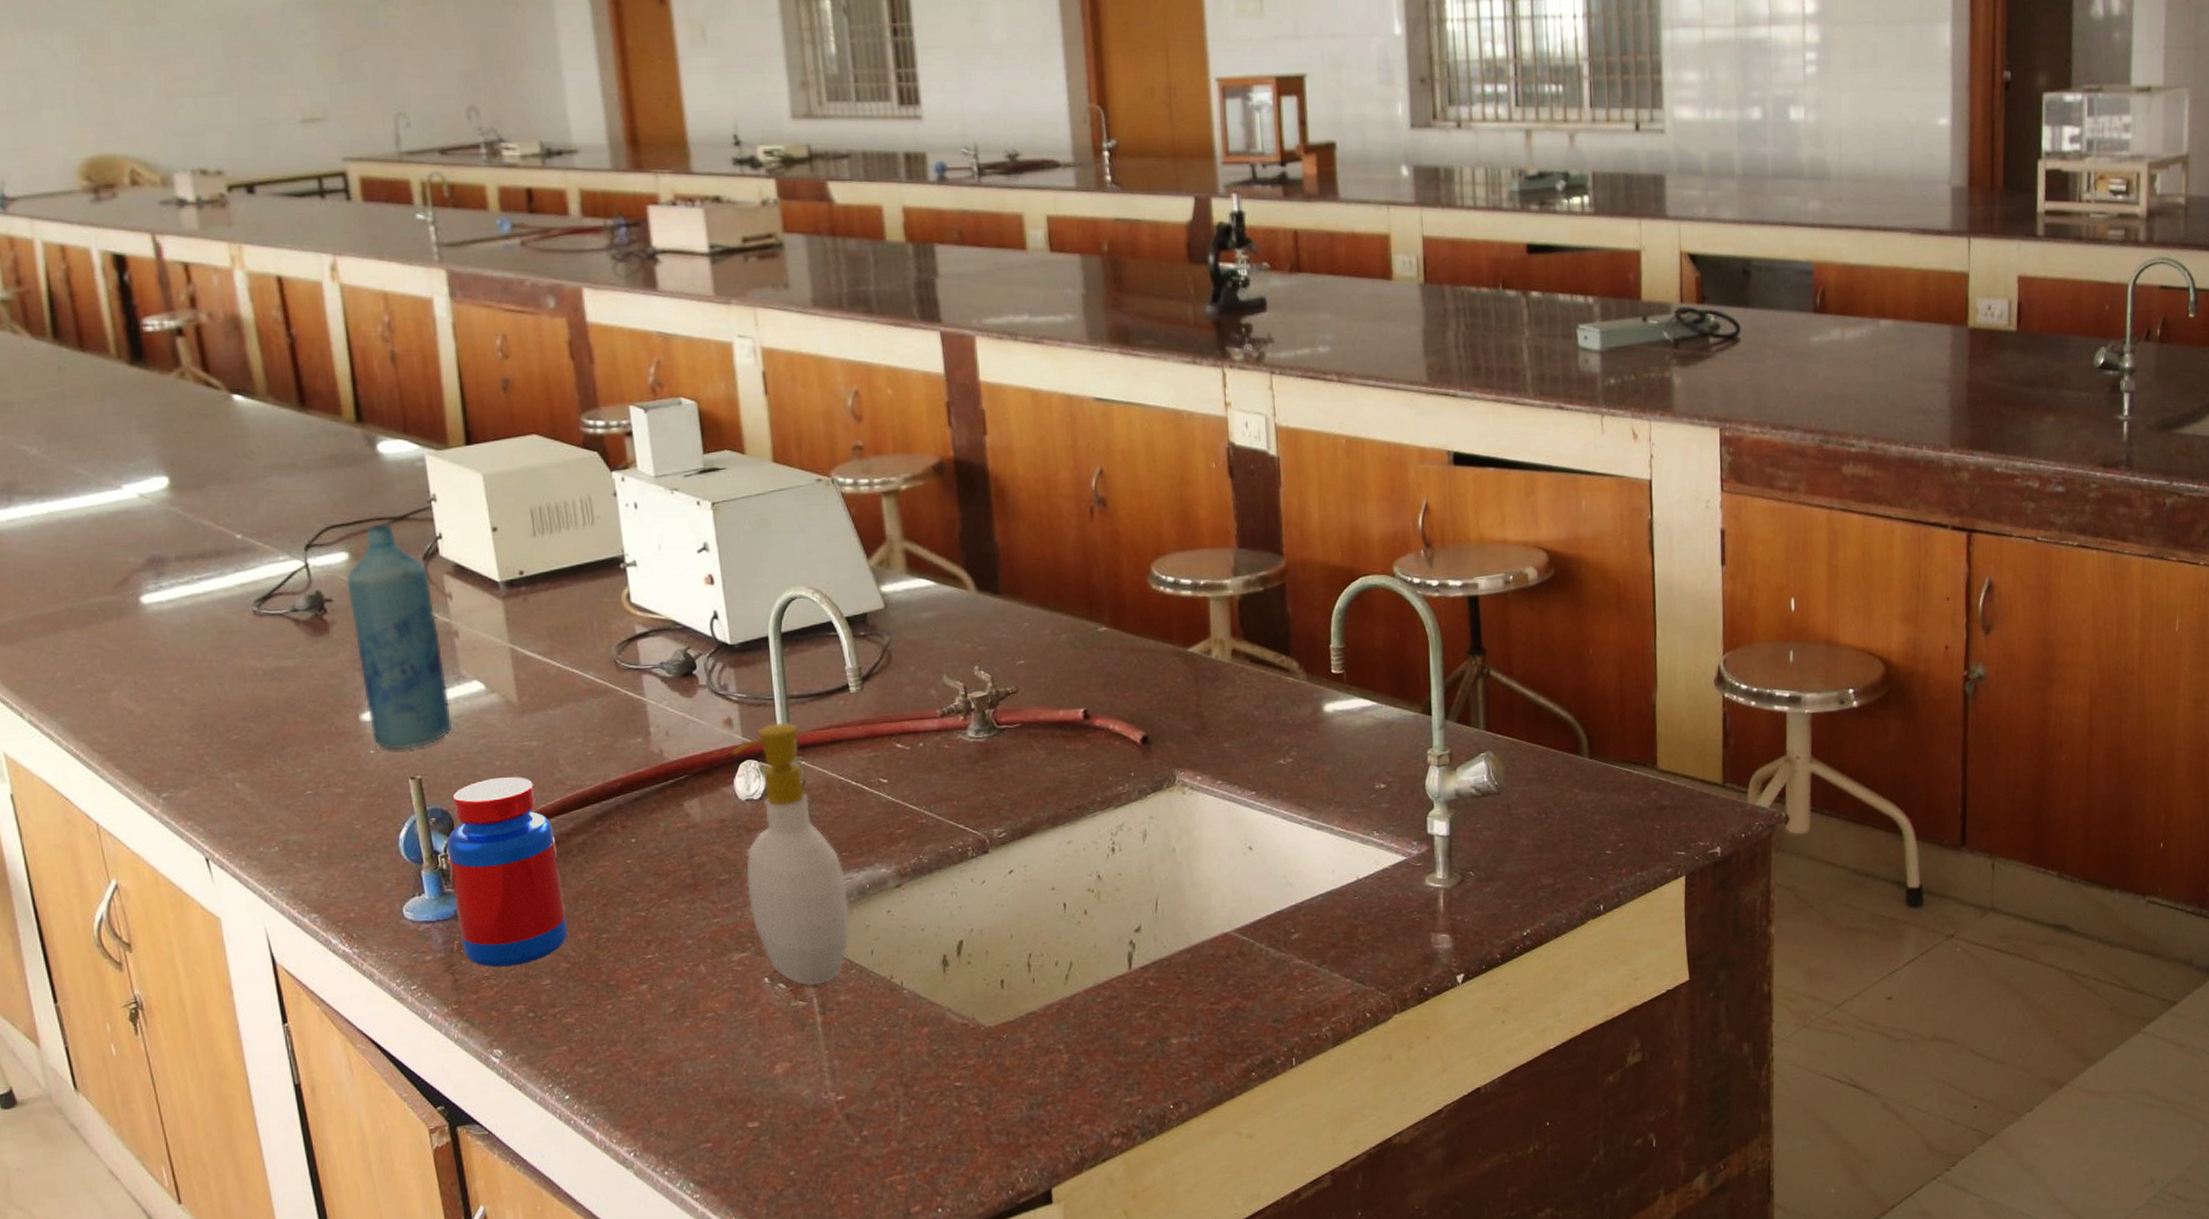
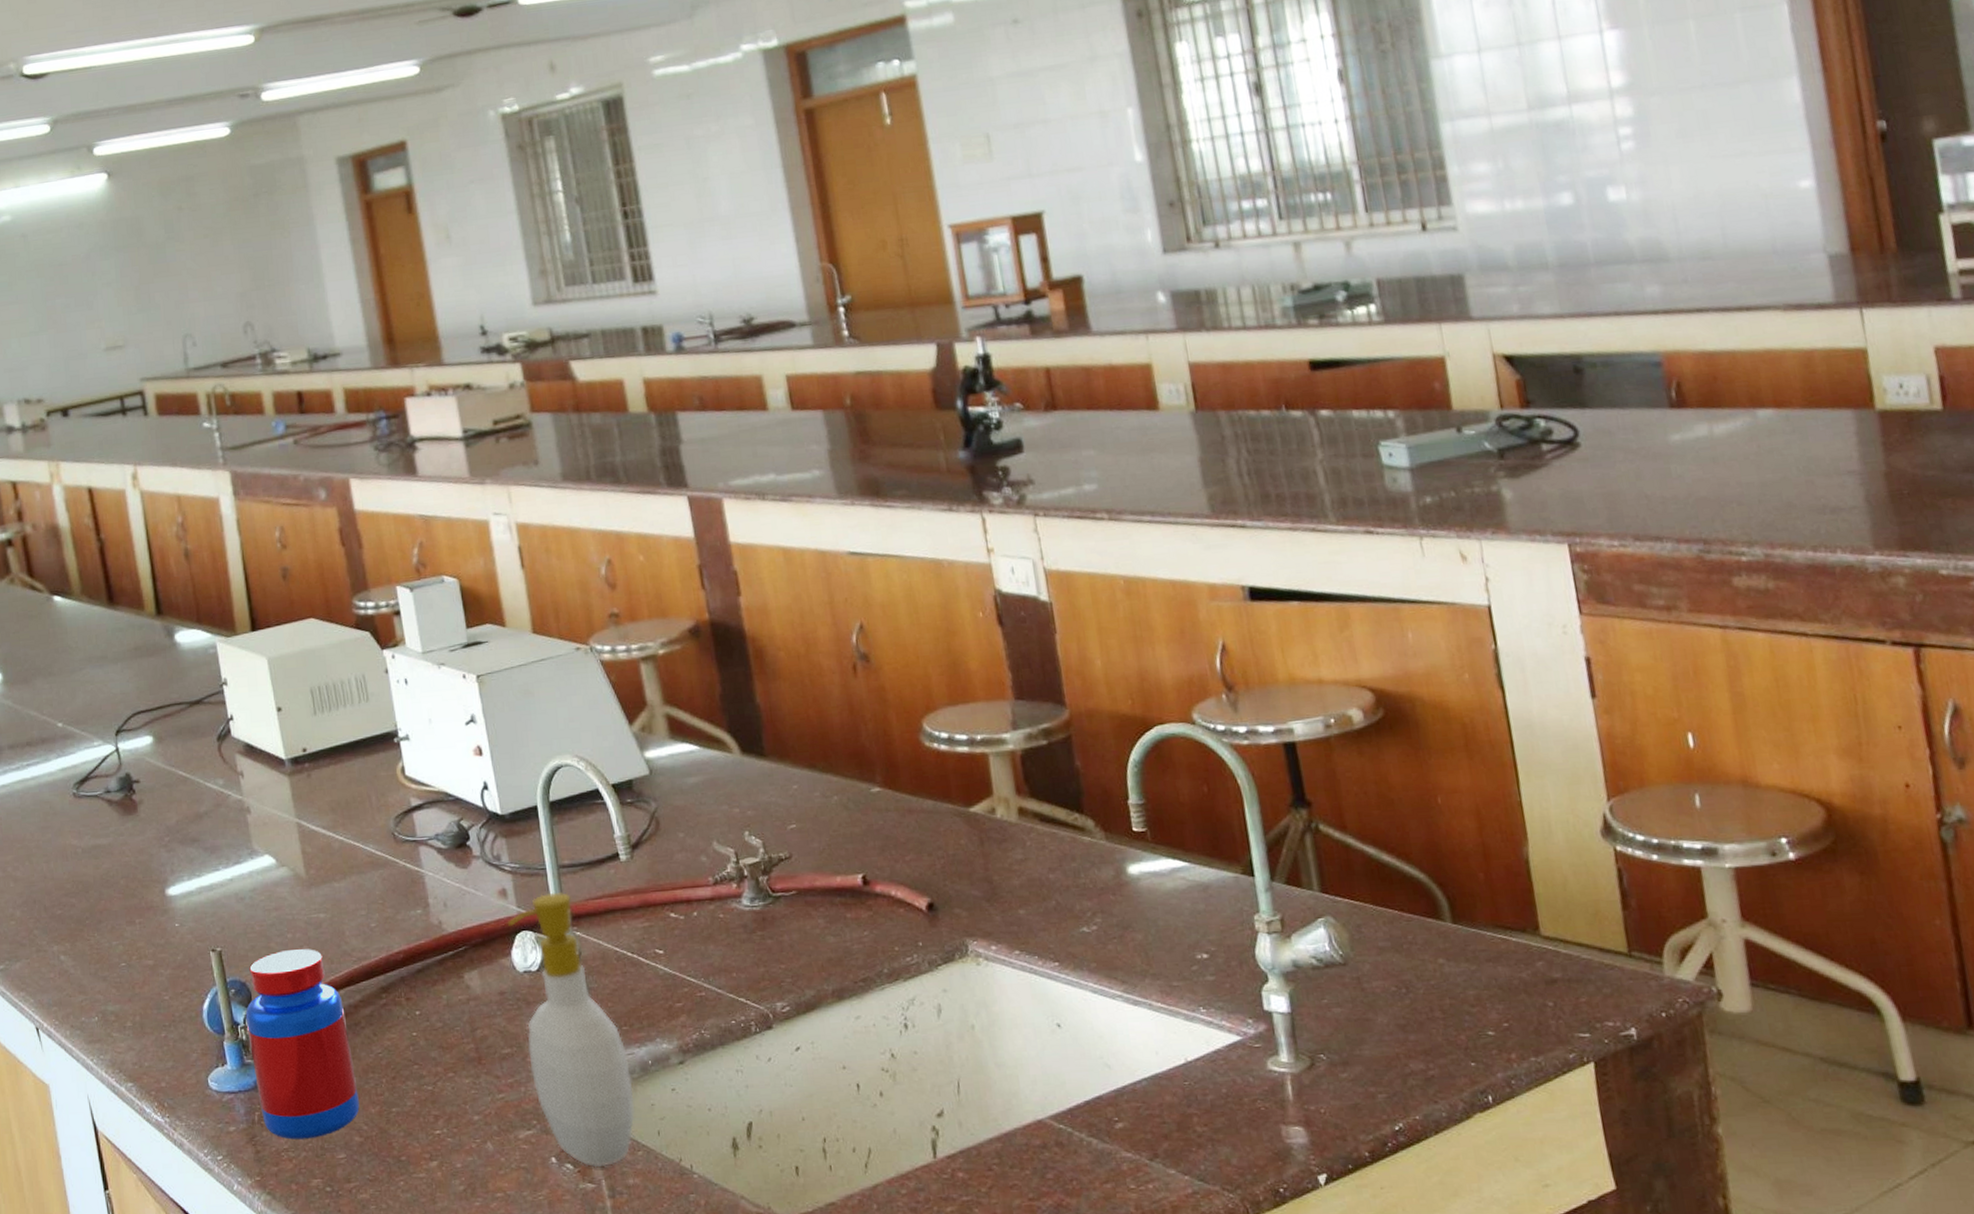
bottle: present [345,524,453,750] -> none [150,709,248,923]

